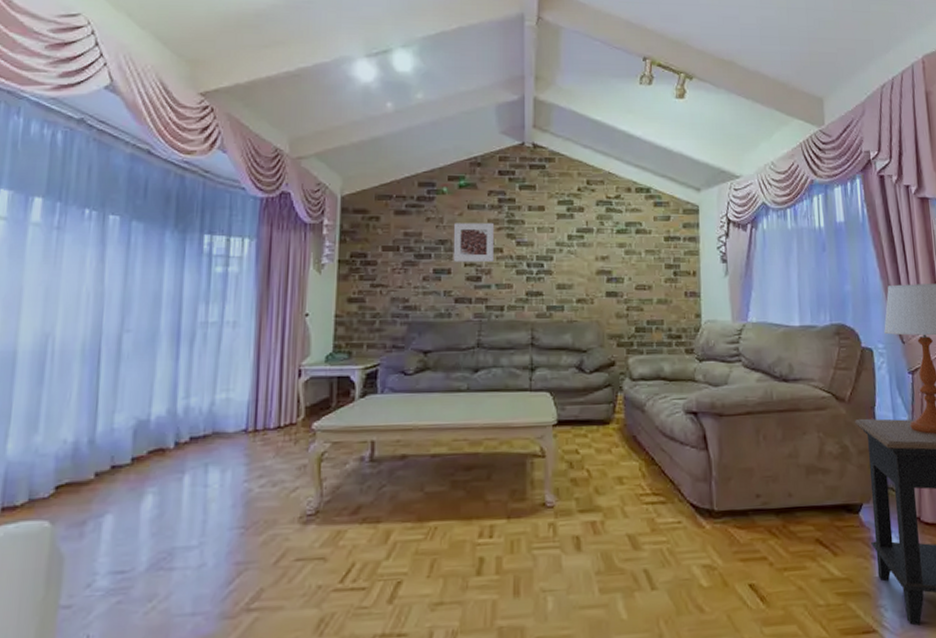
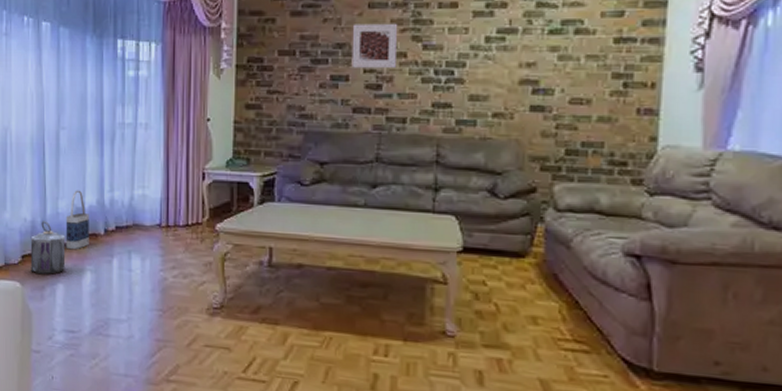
lantern: none [67,440,121,506] -> present [30,221,66,274]
bag: none [120,399,156,472] -> present [66,190,89,250]

